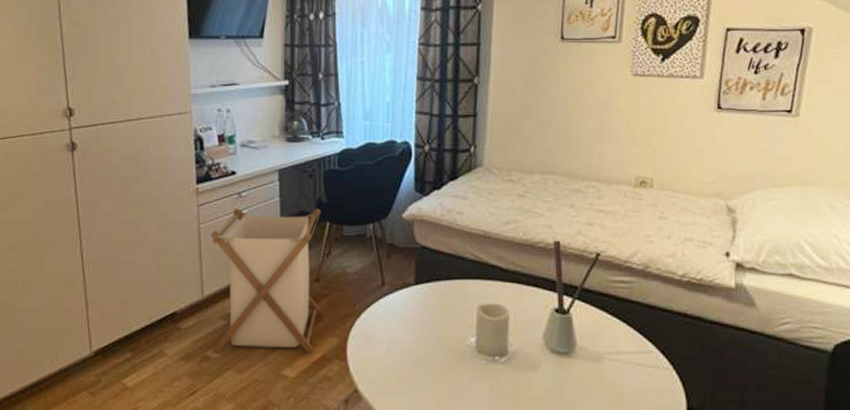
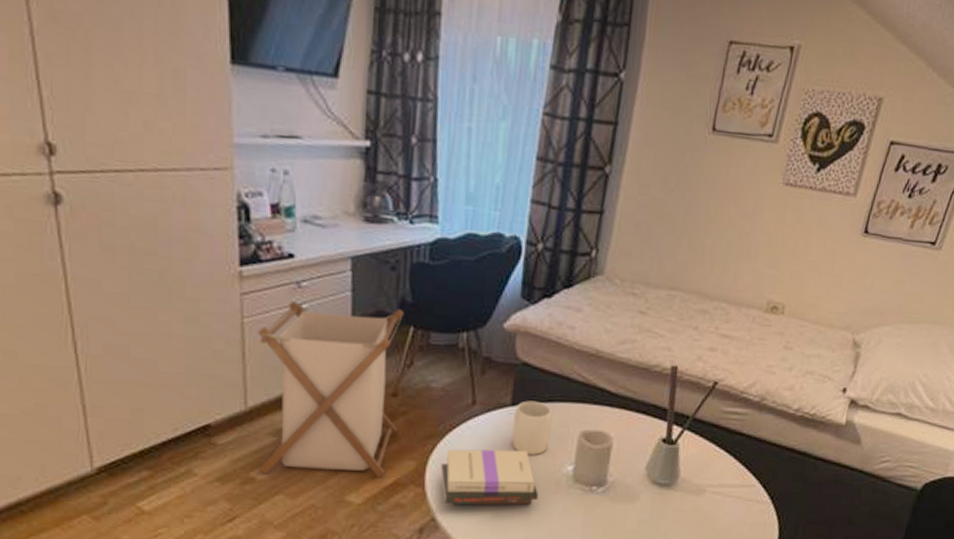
books: none [359,324,447,377] -> present [440,448,538,506]
mug: none [417,279,452,329] -> present [512,400,553,455]

